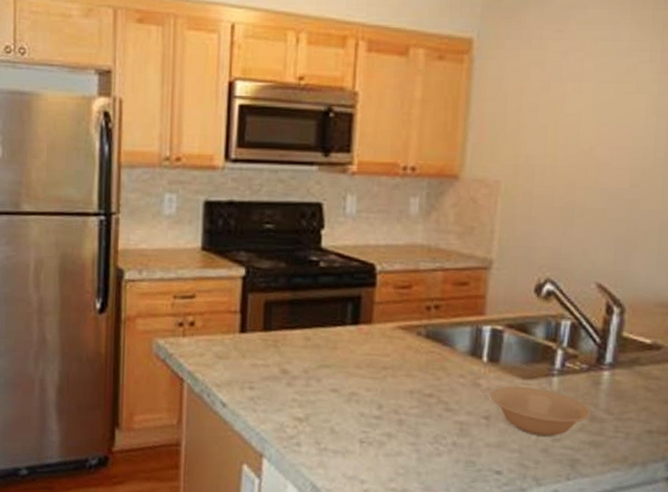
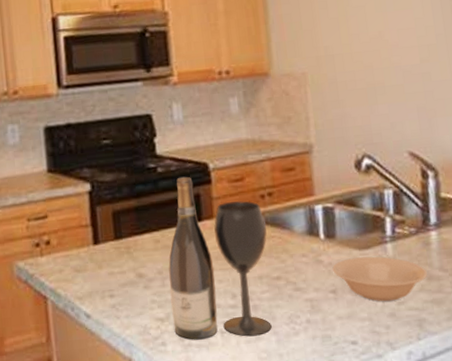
wine bottle: none [311,275,364,446] -> present [168,176,218,341]
wine glass: none [363,308,428,451] -> present [214,200,272,337]

